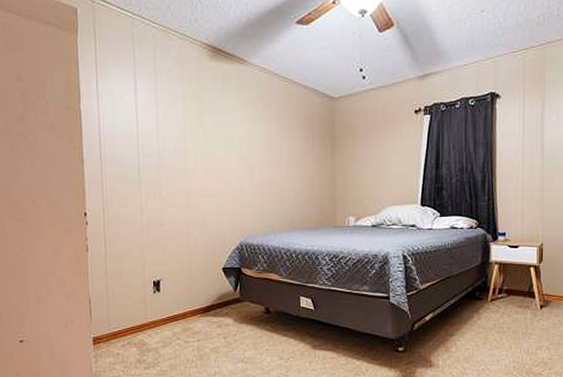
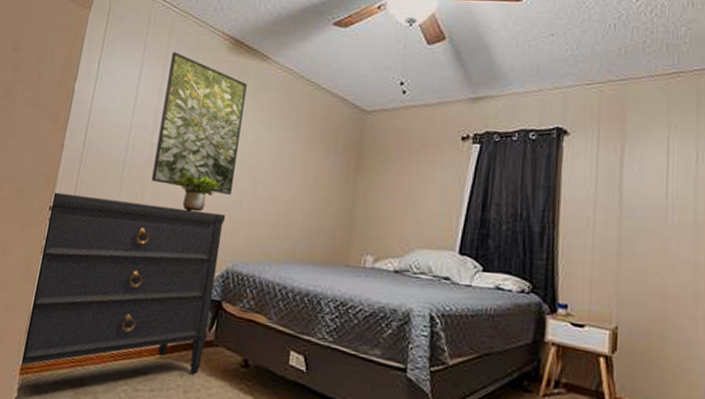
dresser: none [84,199,235,339] -> present [21,191,226,374]
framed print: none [160,65,234,183] -> present [151,52,247,195]
potted plant: none [184,168,226,201] -> present [174,170,223,212]

